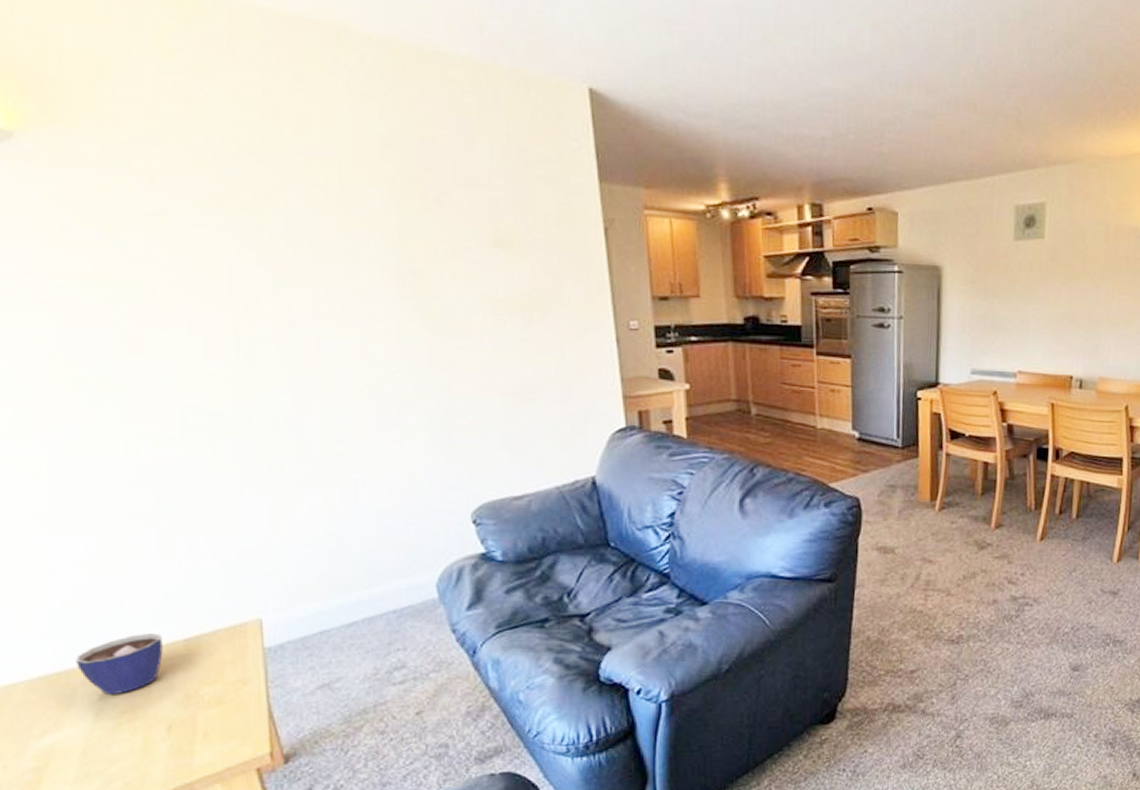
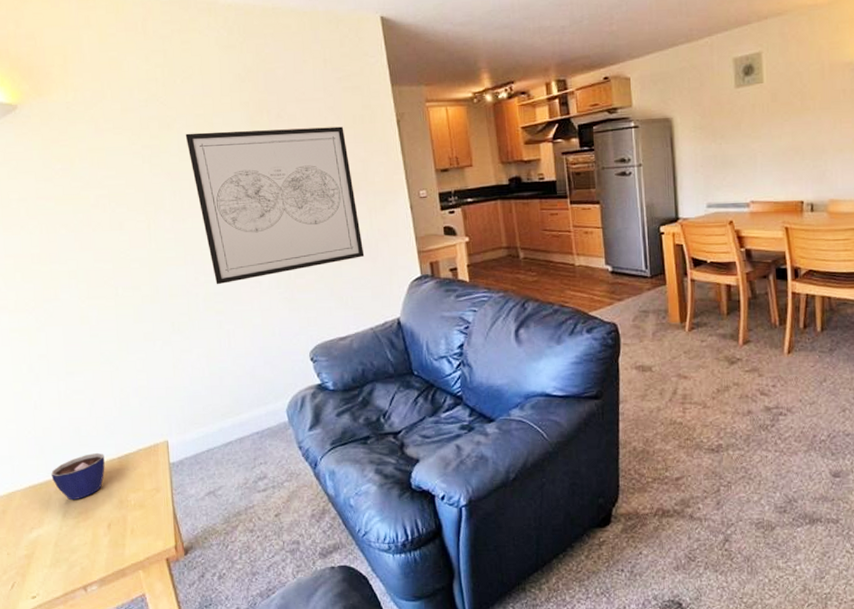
wall art: none [296,208,552,419] -> present [185,126,365,285]

